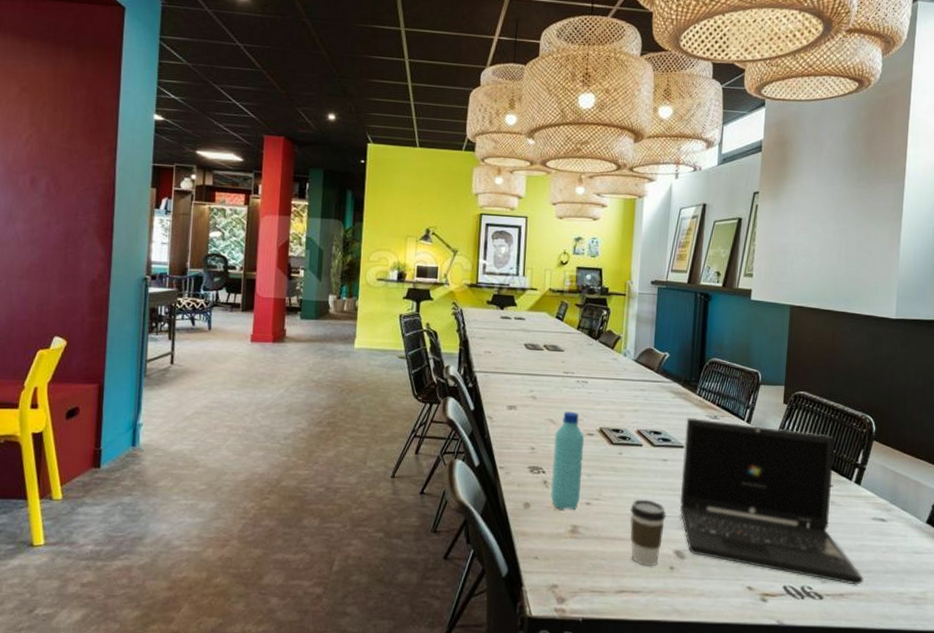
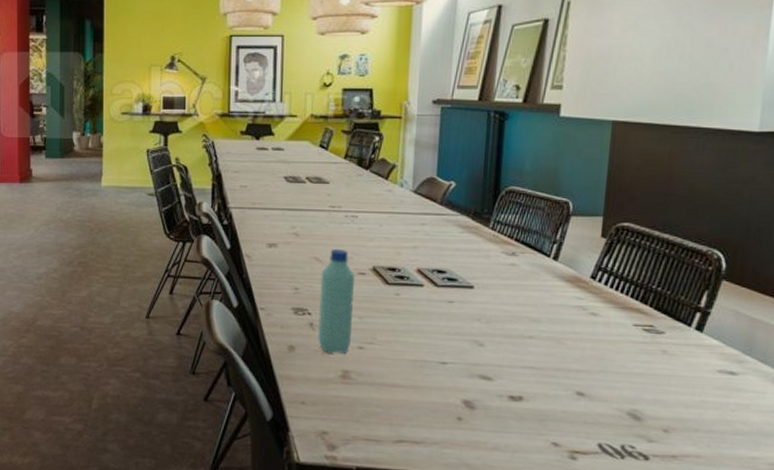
coffee cup: present [629,499,666,566] -> none [409,344,453,416]
laptop: present [680,418,863,585] -> none [469,255,704,446]

